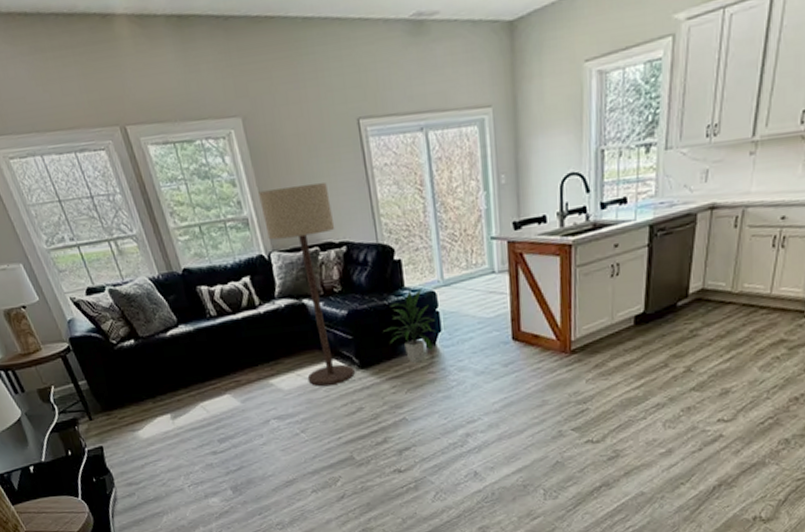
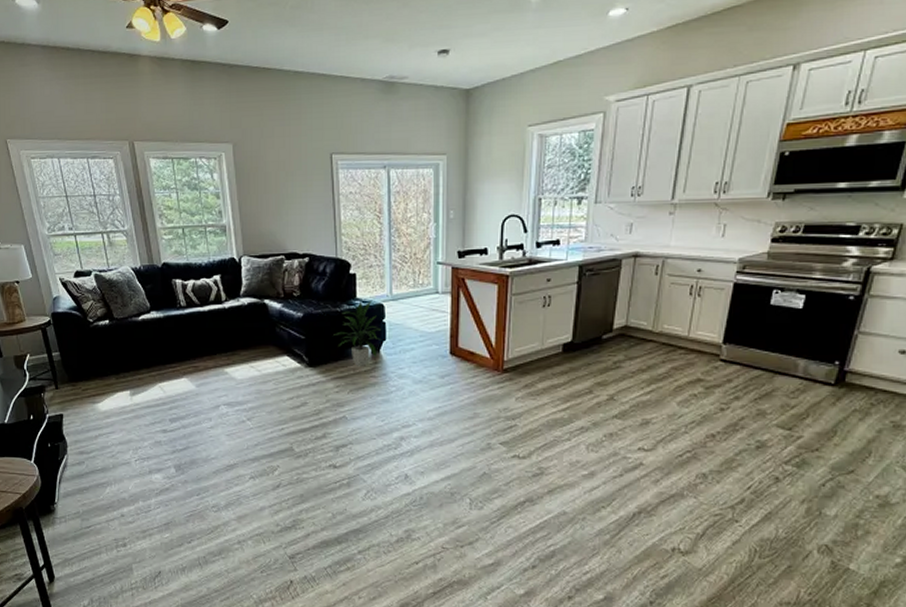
floor lamp: present [258,183,355,386] -> none [238,203,303,379]

